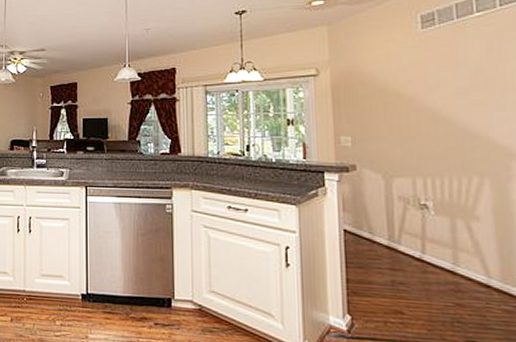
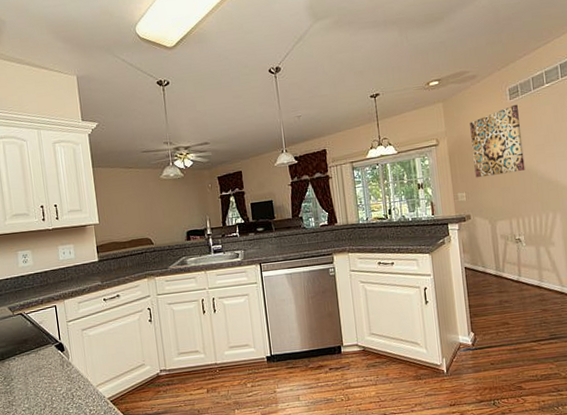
wall art: none [363,35,440,121] -> present [470,104,525,178]

